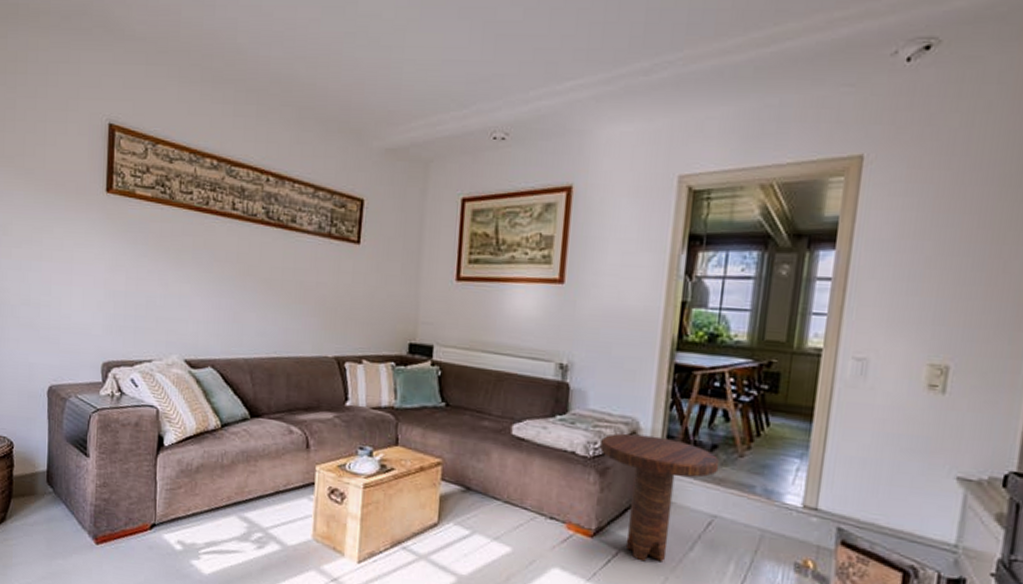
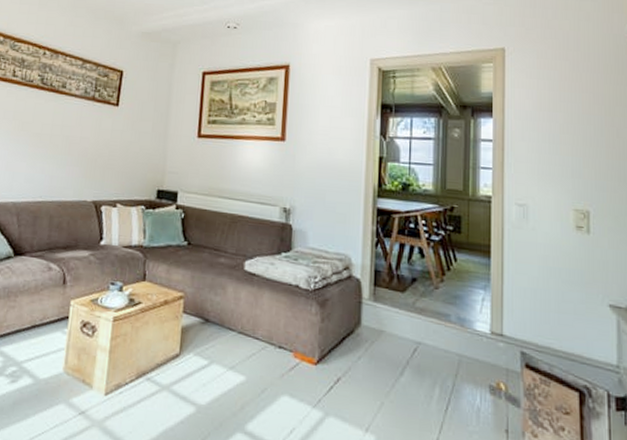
side table: present [600,433,720,562] -> none [320,268,419,388]

